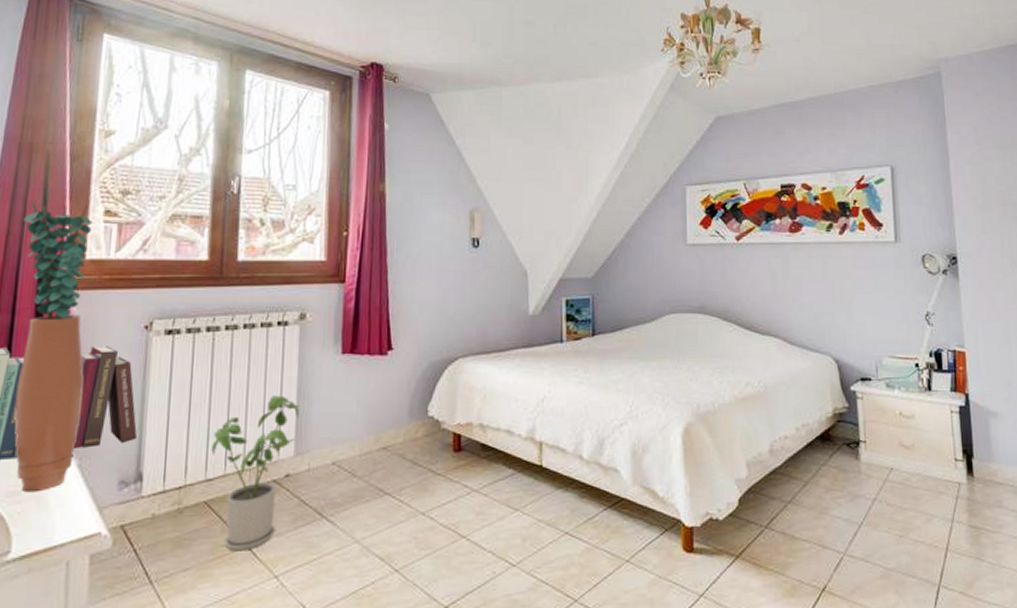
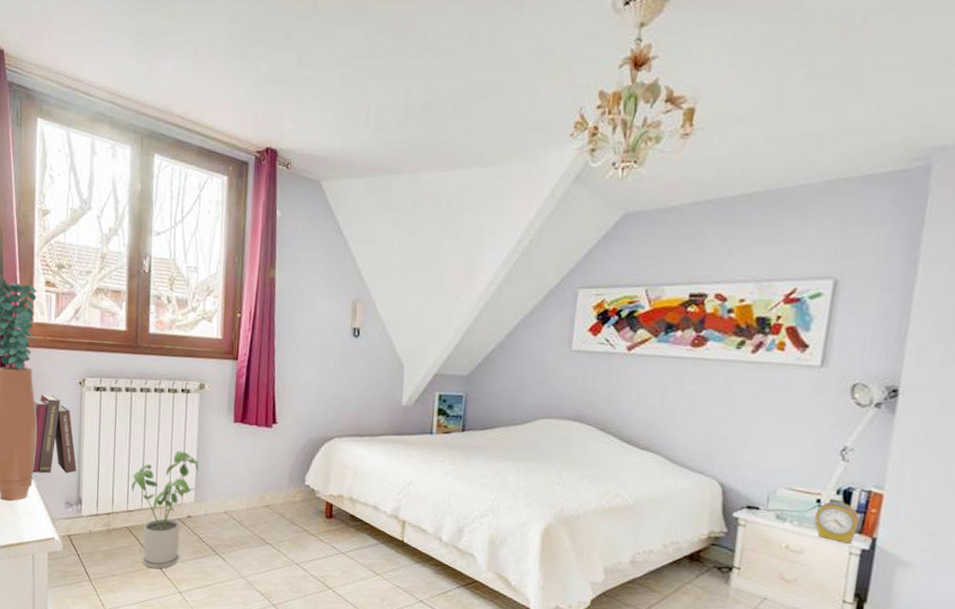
alarm clock: none [917,363,953,403] -> present [814,501,860,544]

